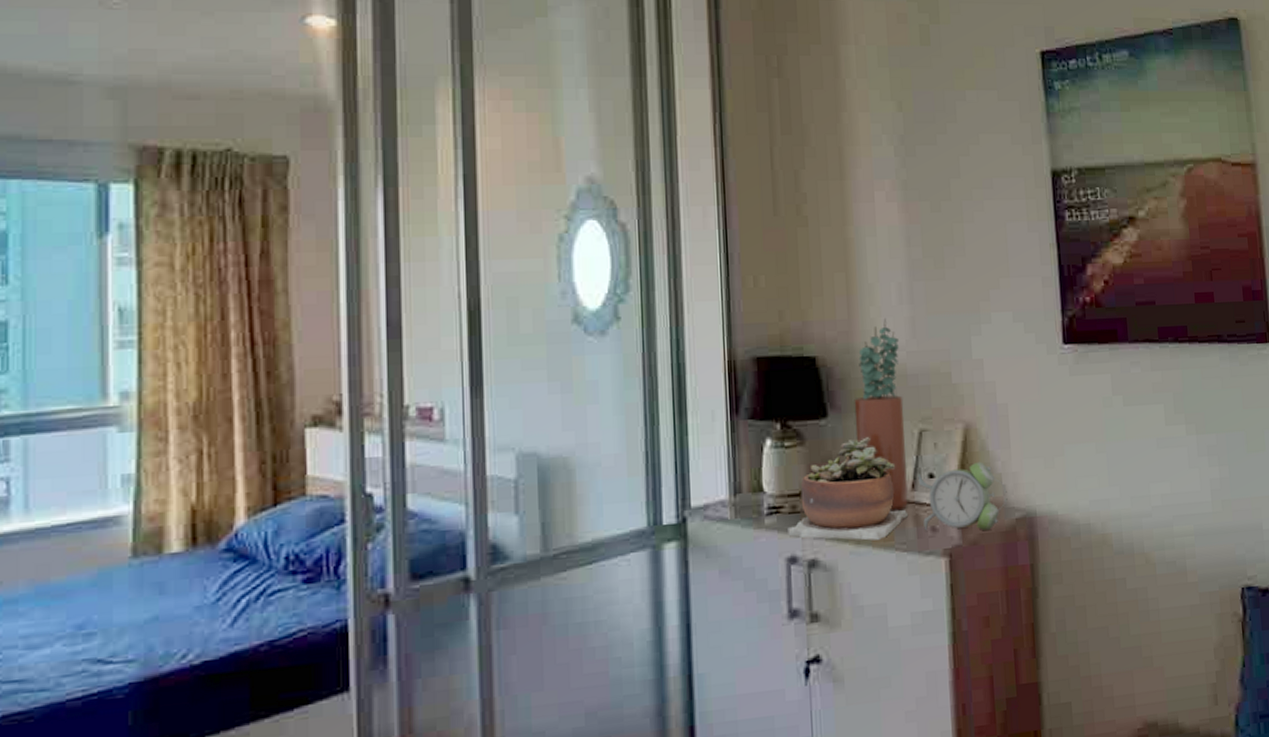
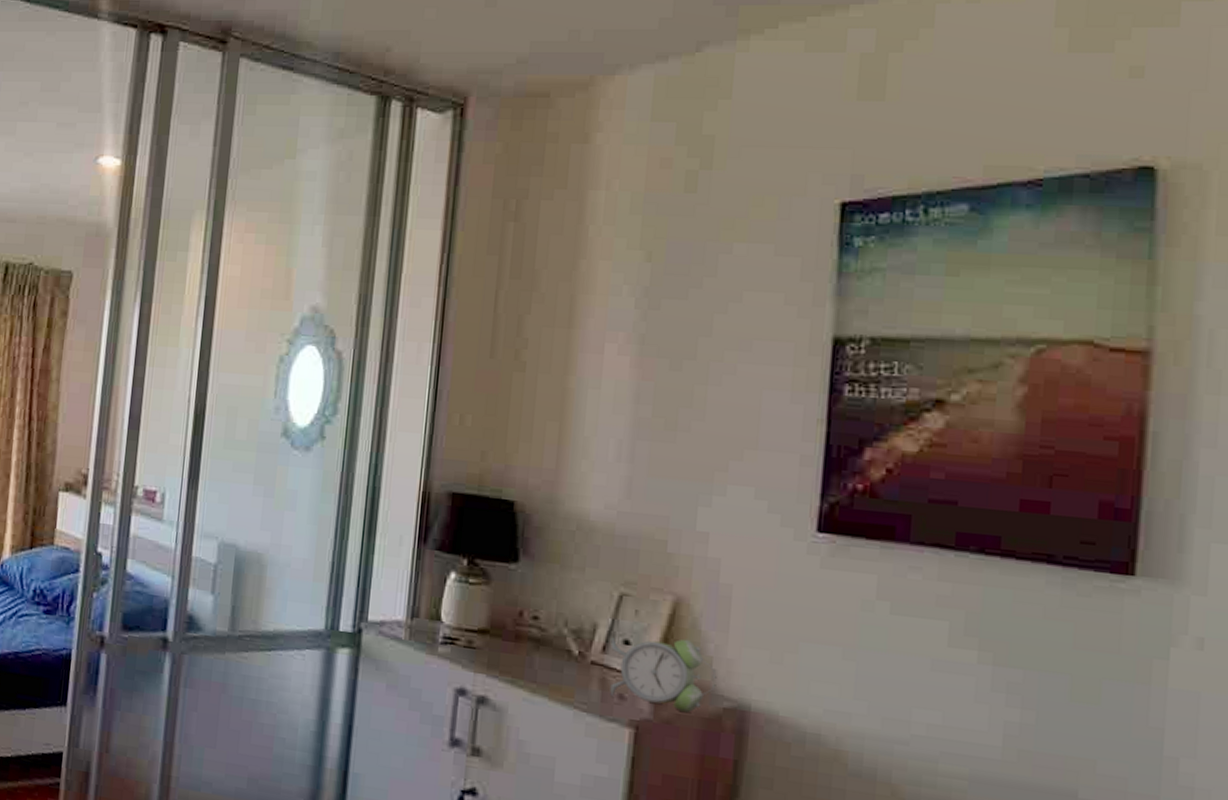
succulent plant: present [788,437,909,541] -> none [460,589,594,694]
vase: present [854,317,908,512] -> none [546,473,611,670]

